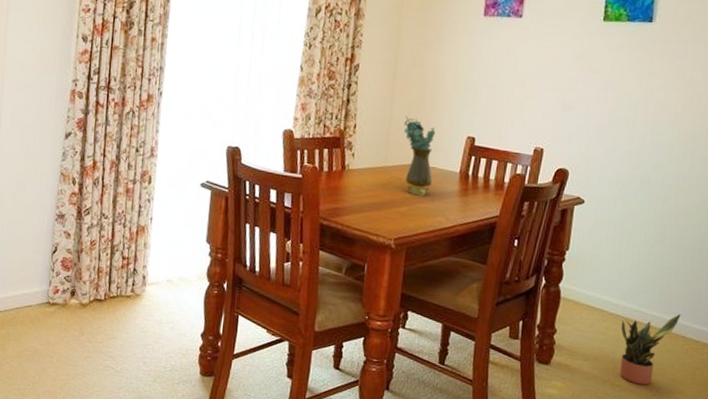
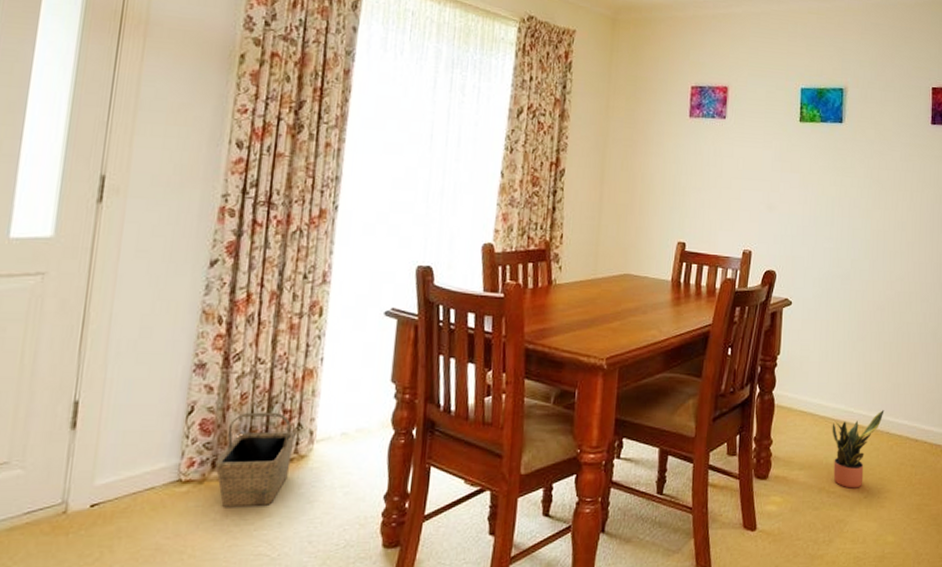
basket: none [73,256,132,330] -> present [215,413,296,508]
vase: present [404,115,436,196] -> none [613,222,646,309]

